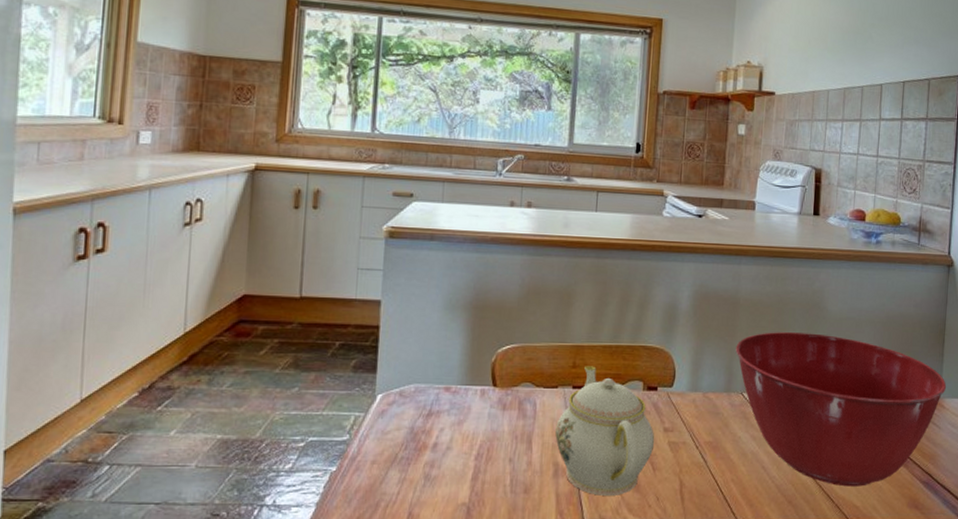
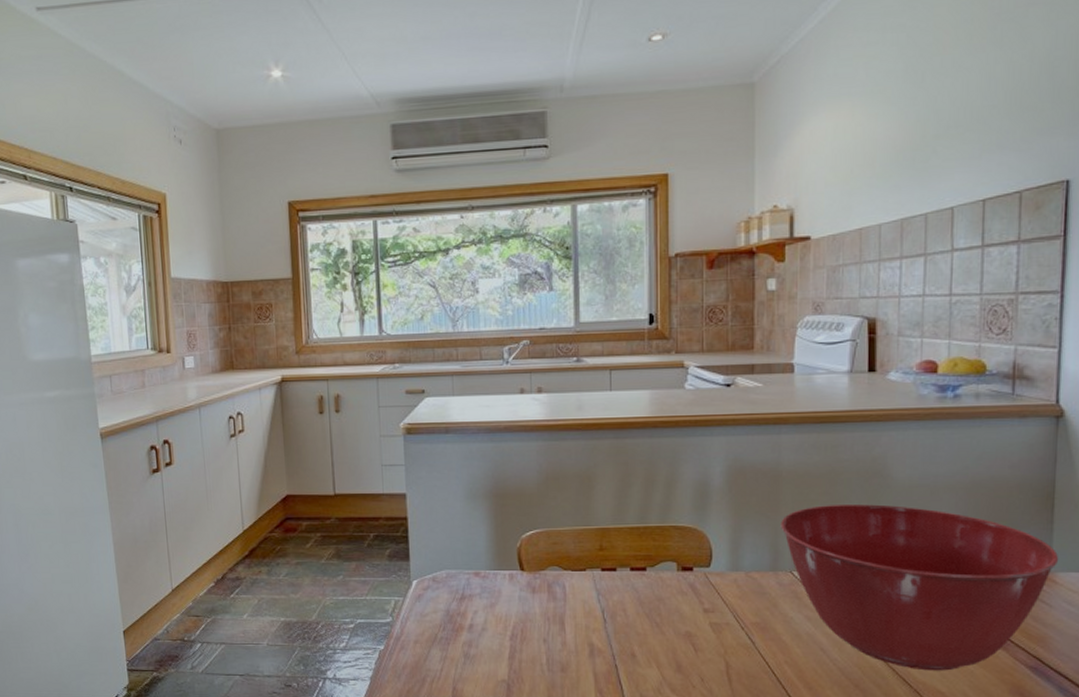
teapot: present [555,366,655,496] -> none [587,548,695,675]

